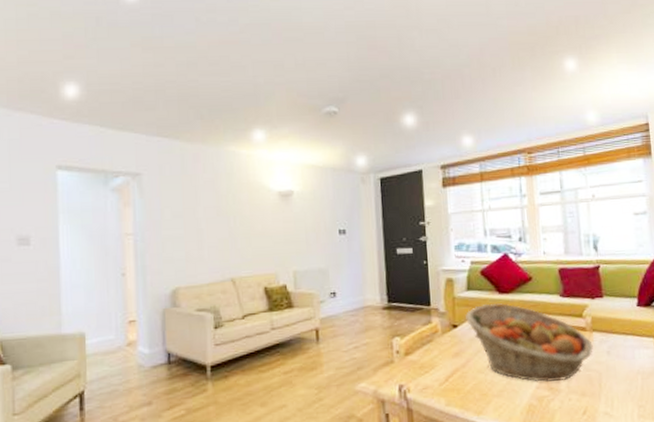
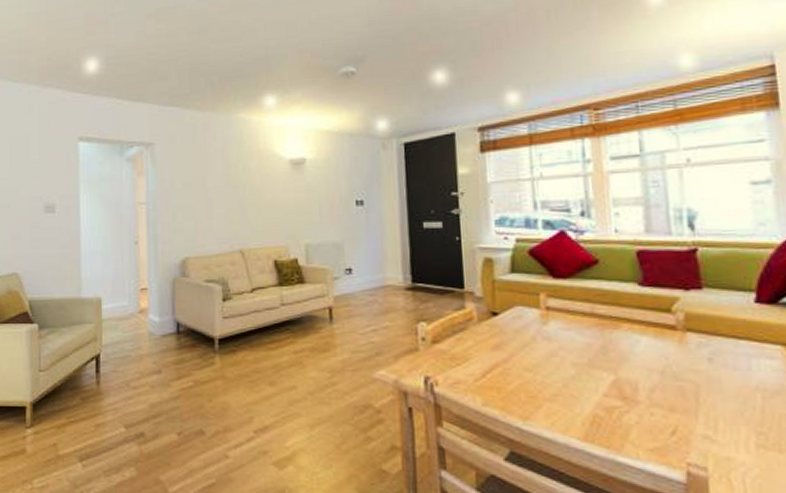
fruit basket: present [466,303,593,382] -> none [509,289,687,389]

